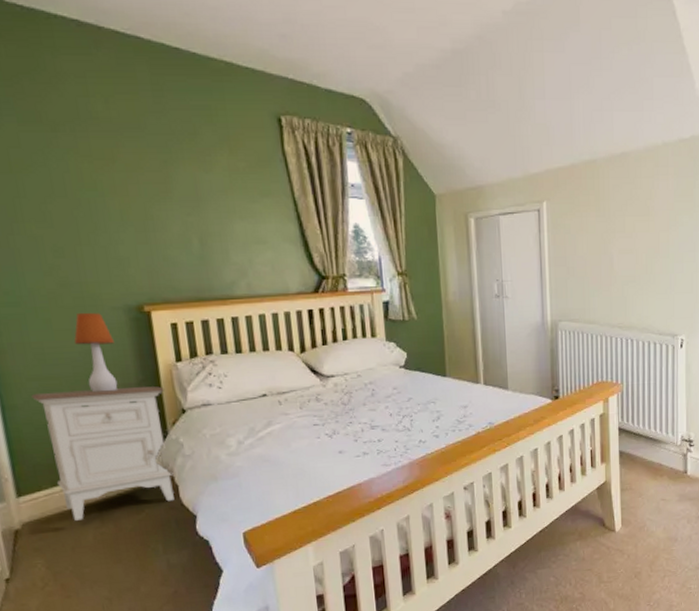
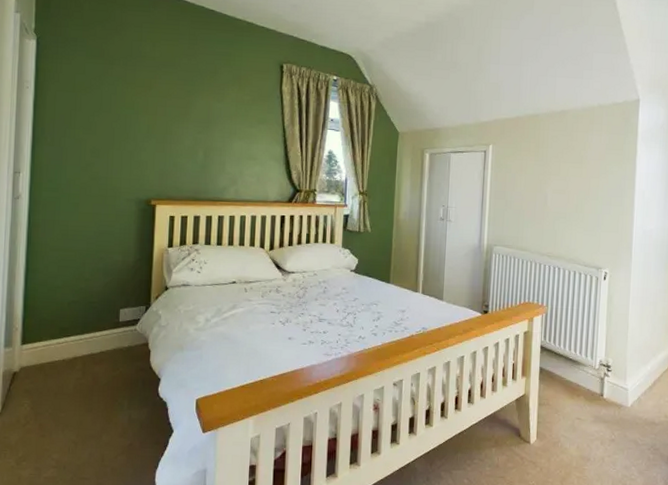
nightstand: present [31,386,174,521] -> none [51,261,154,370]
table lamp: present [74,312,118,393] -> none [93,201,123,266]

